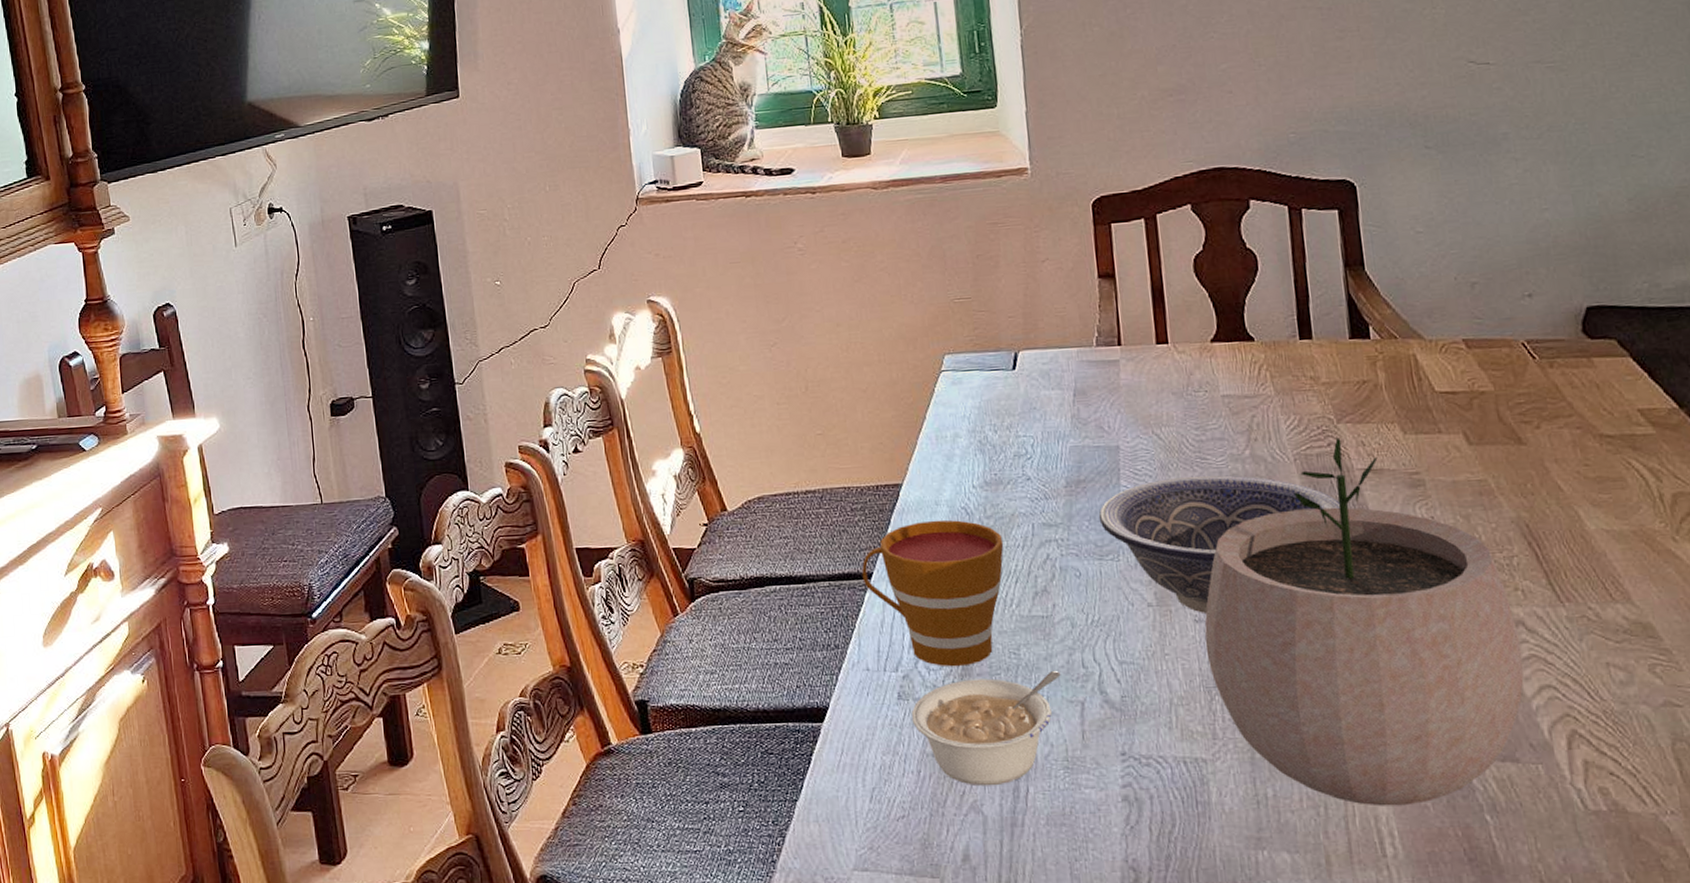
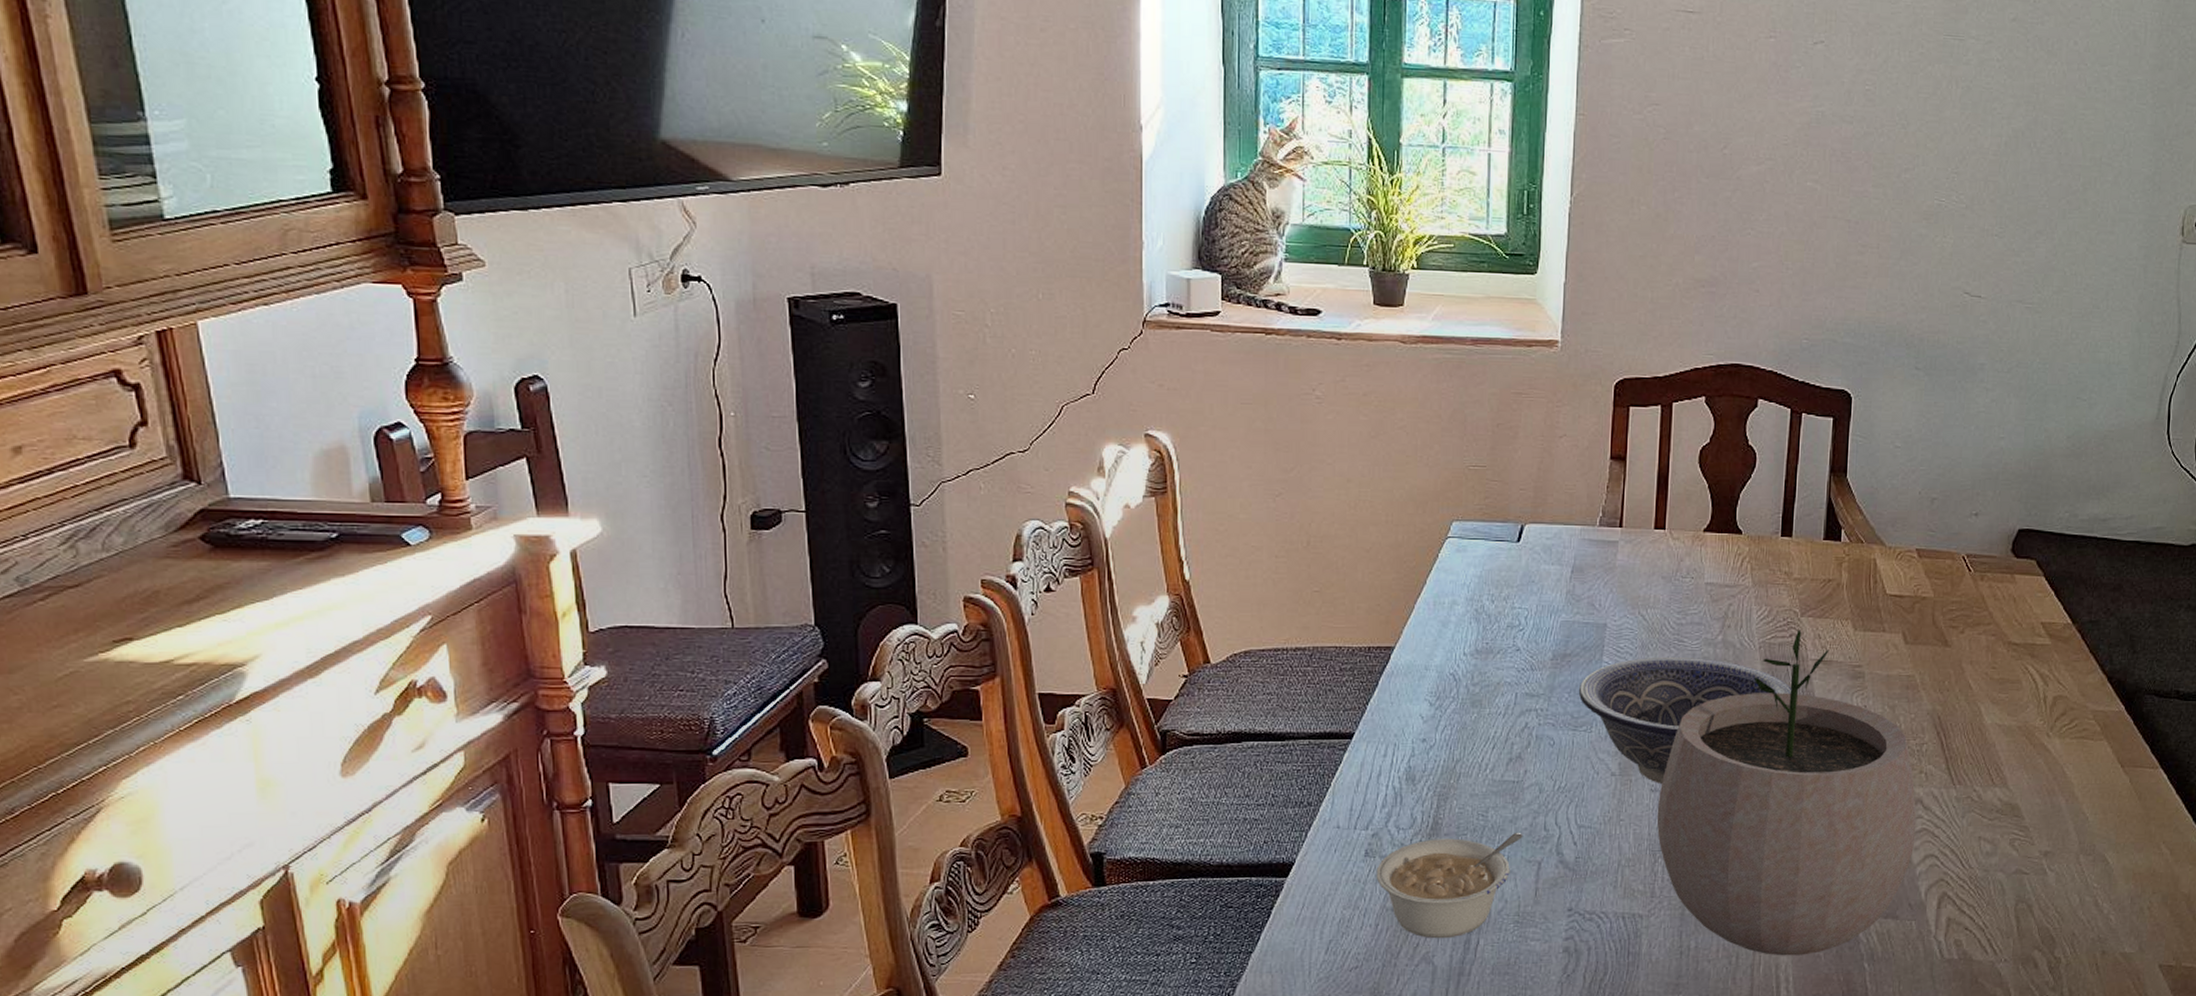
cup: present [861,520,1004,667] -> none [1343,684,1486,827]

